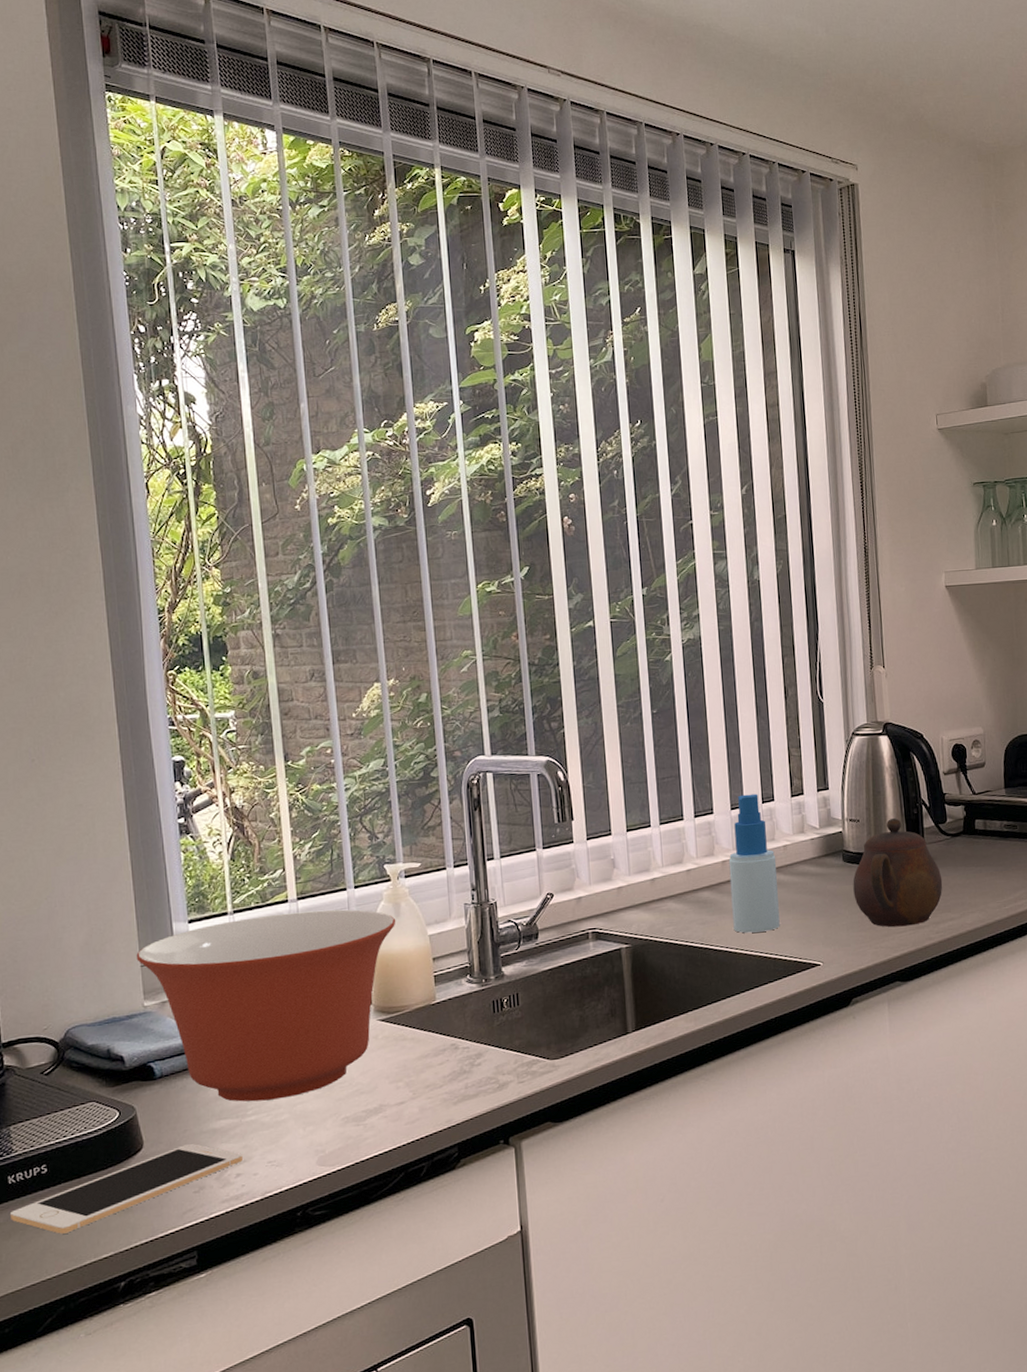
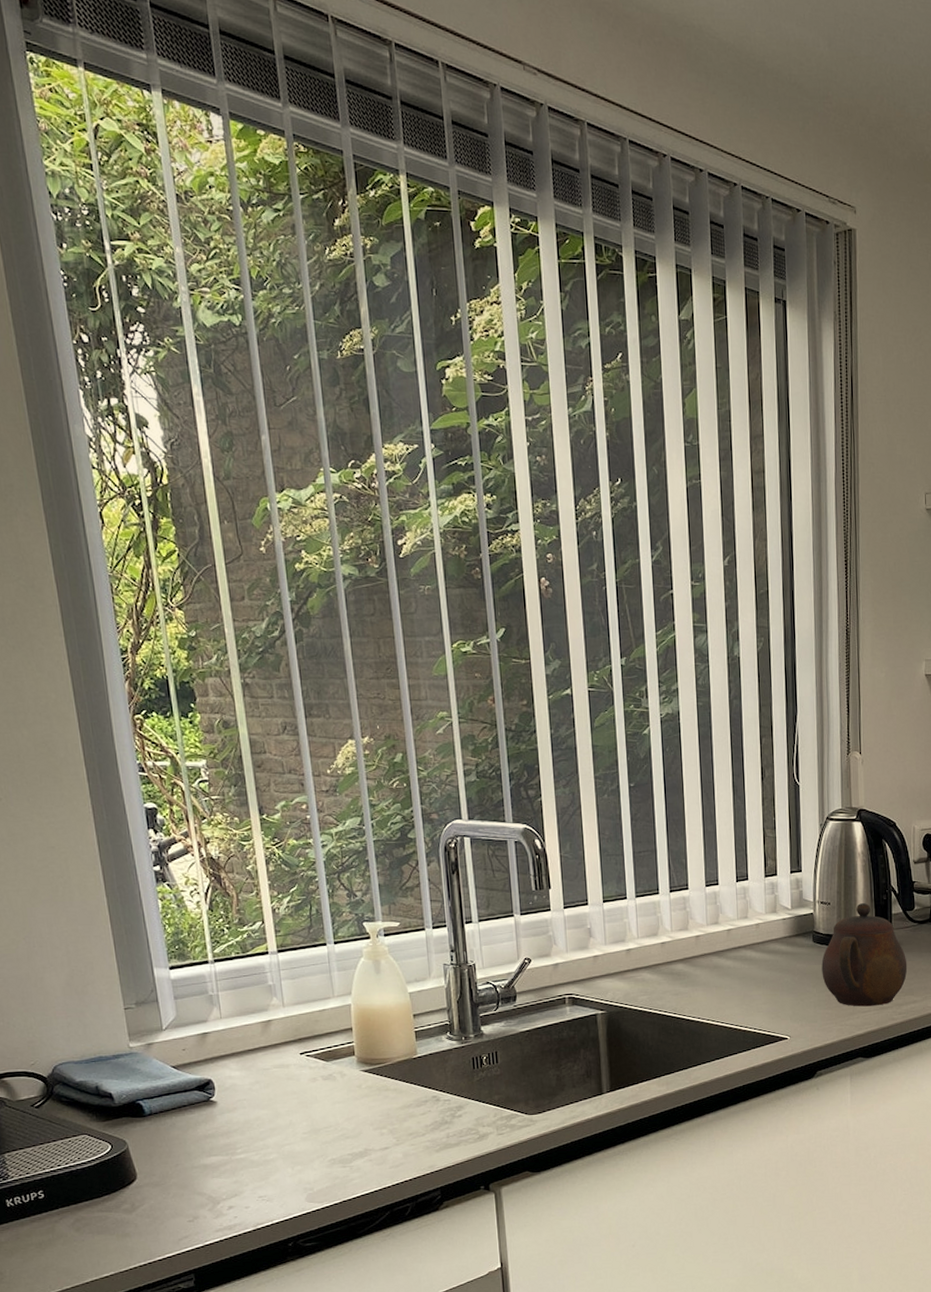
cell phone: present [11,1143,243,1234] -> none [11,1176,234,1254]
mixing bowl: present [136,909,396,1102] -> none [119,963,377,1141]
spray bottle: present [728,794,780,933] -> none [702,872,750,1006]

